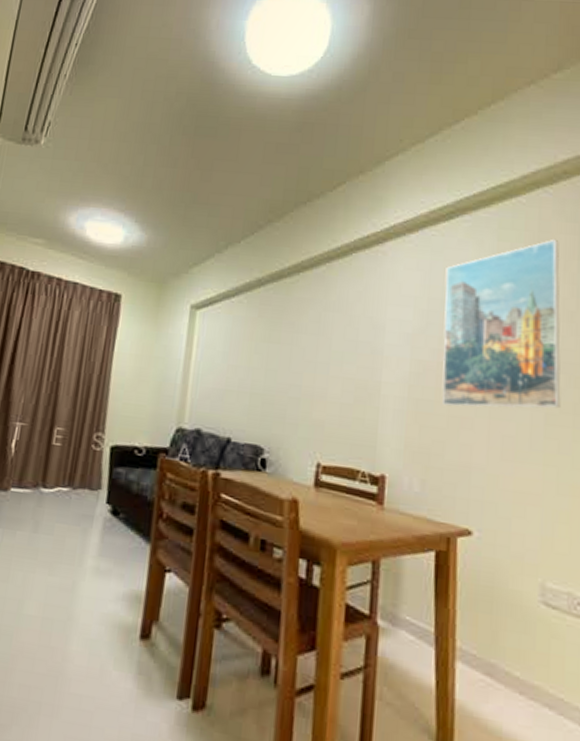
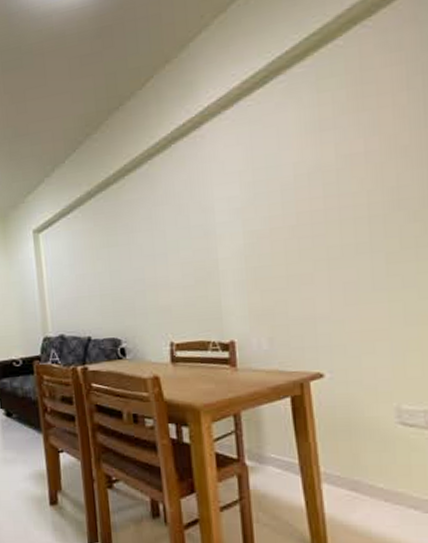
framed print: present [442,238,561,409] -> none [266,74,401,268]

